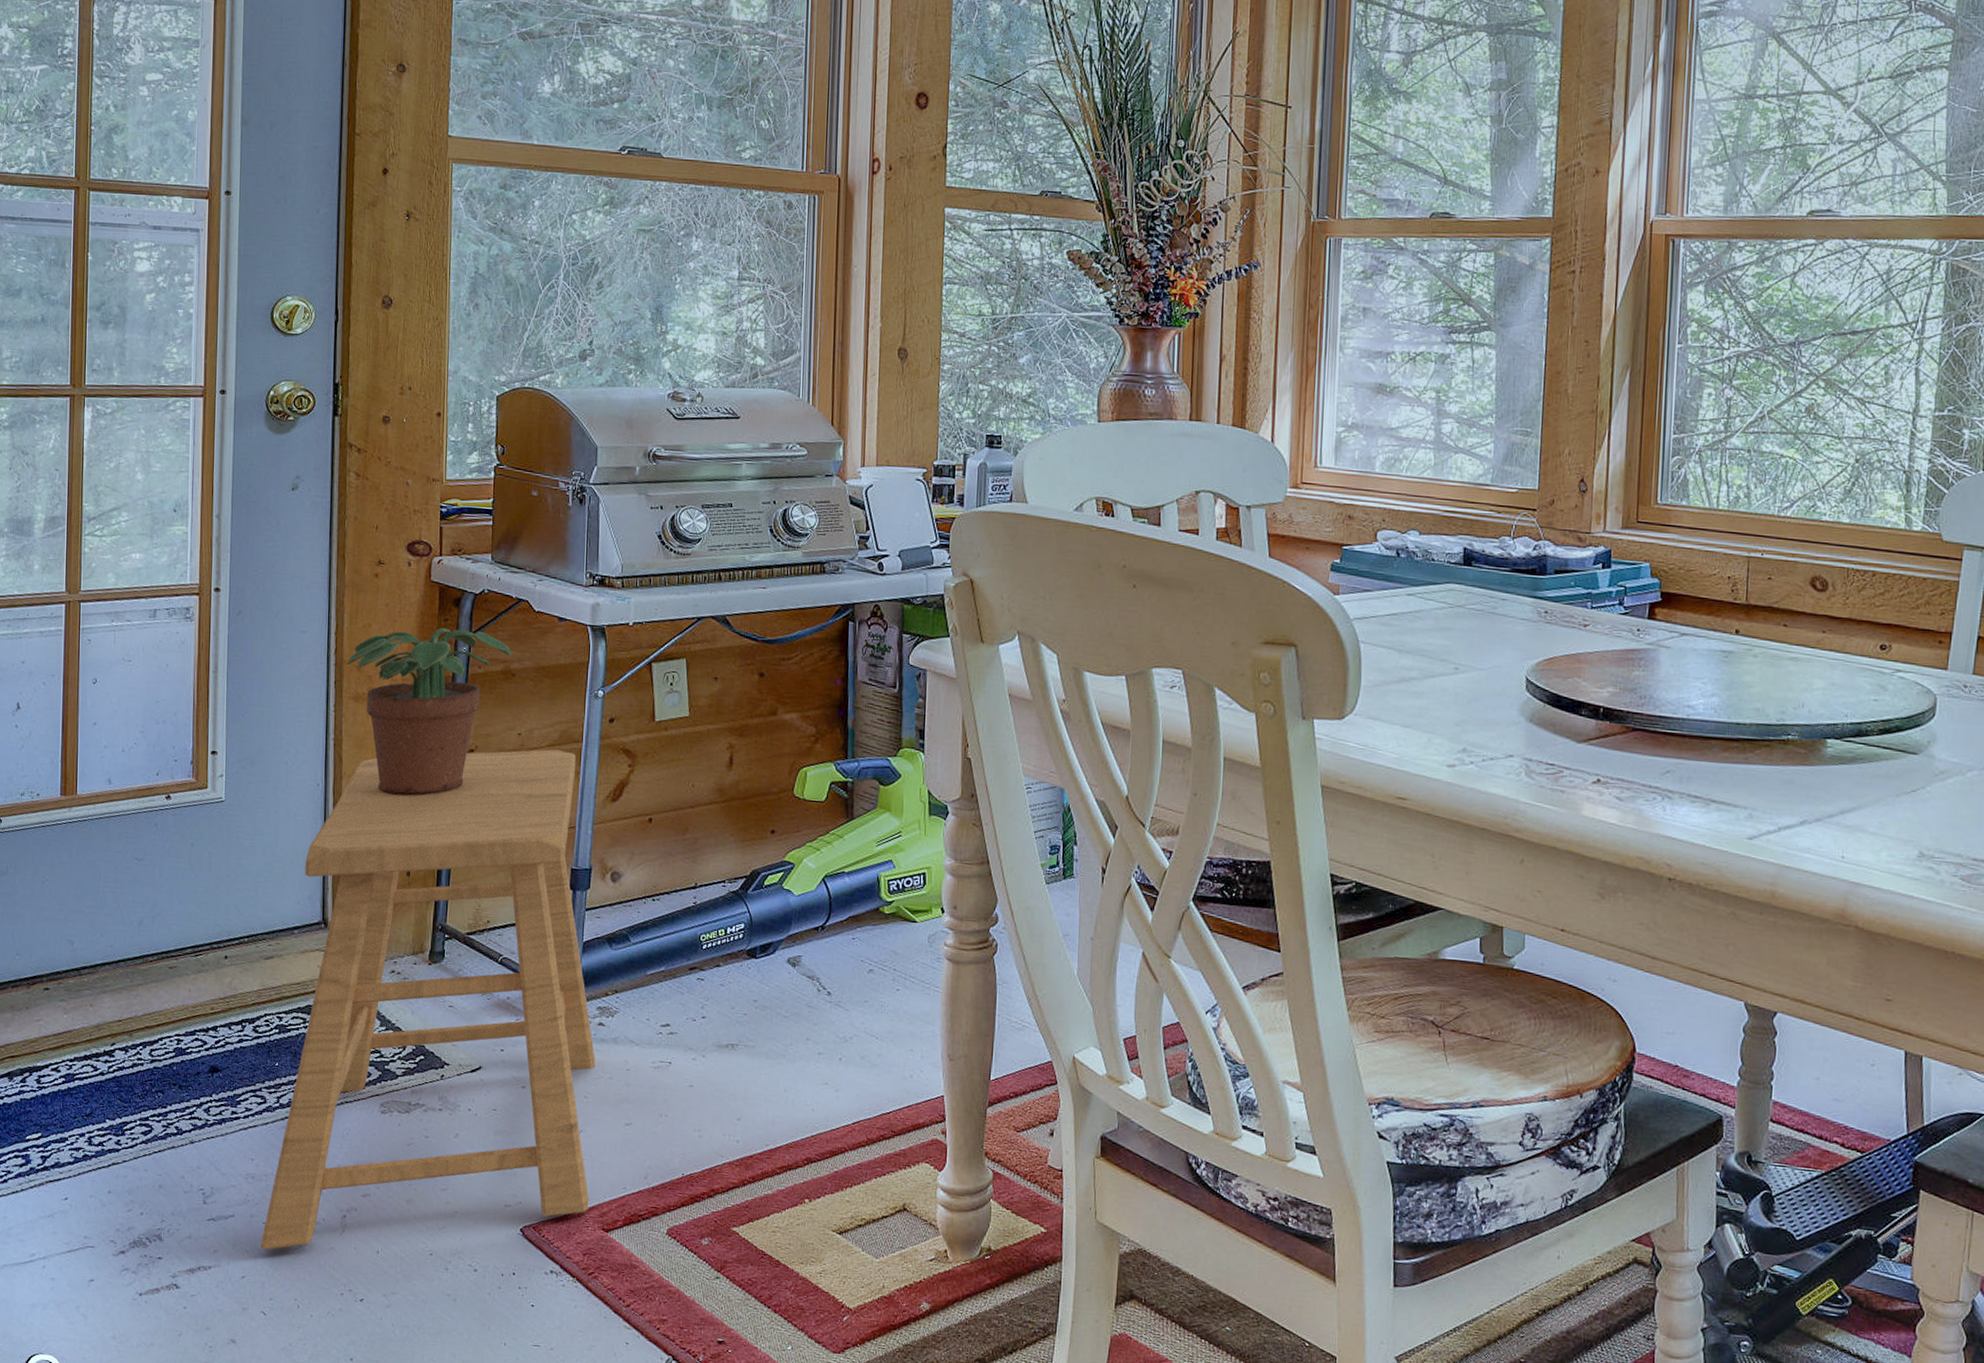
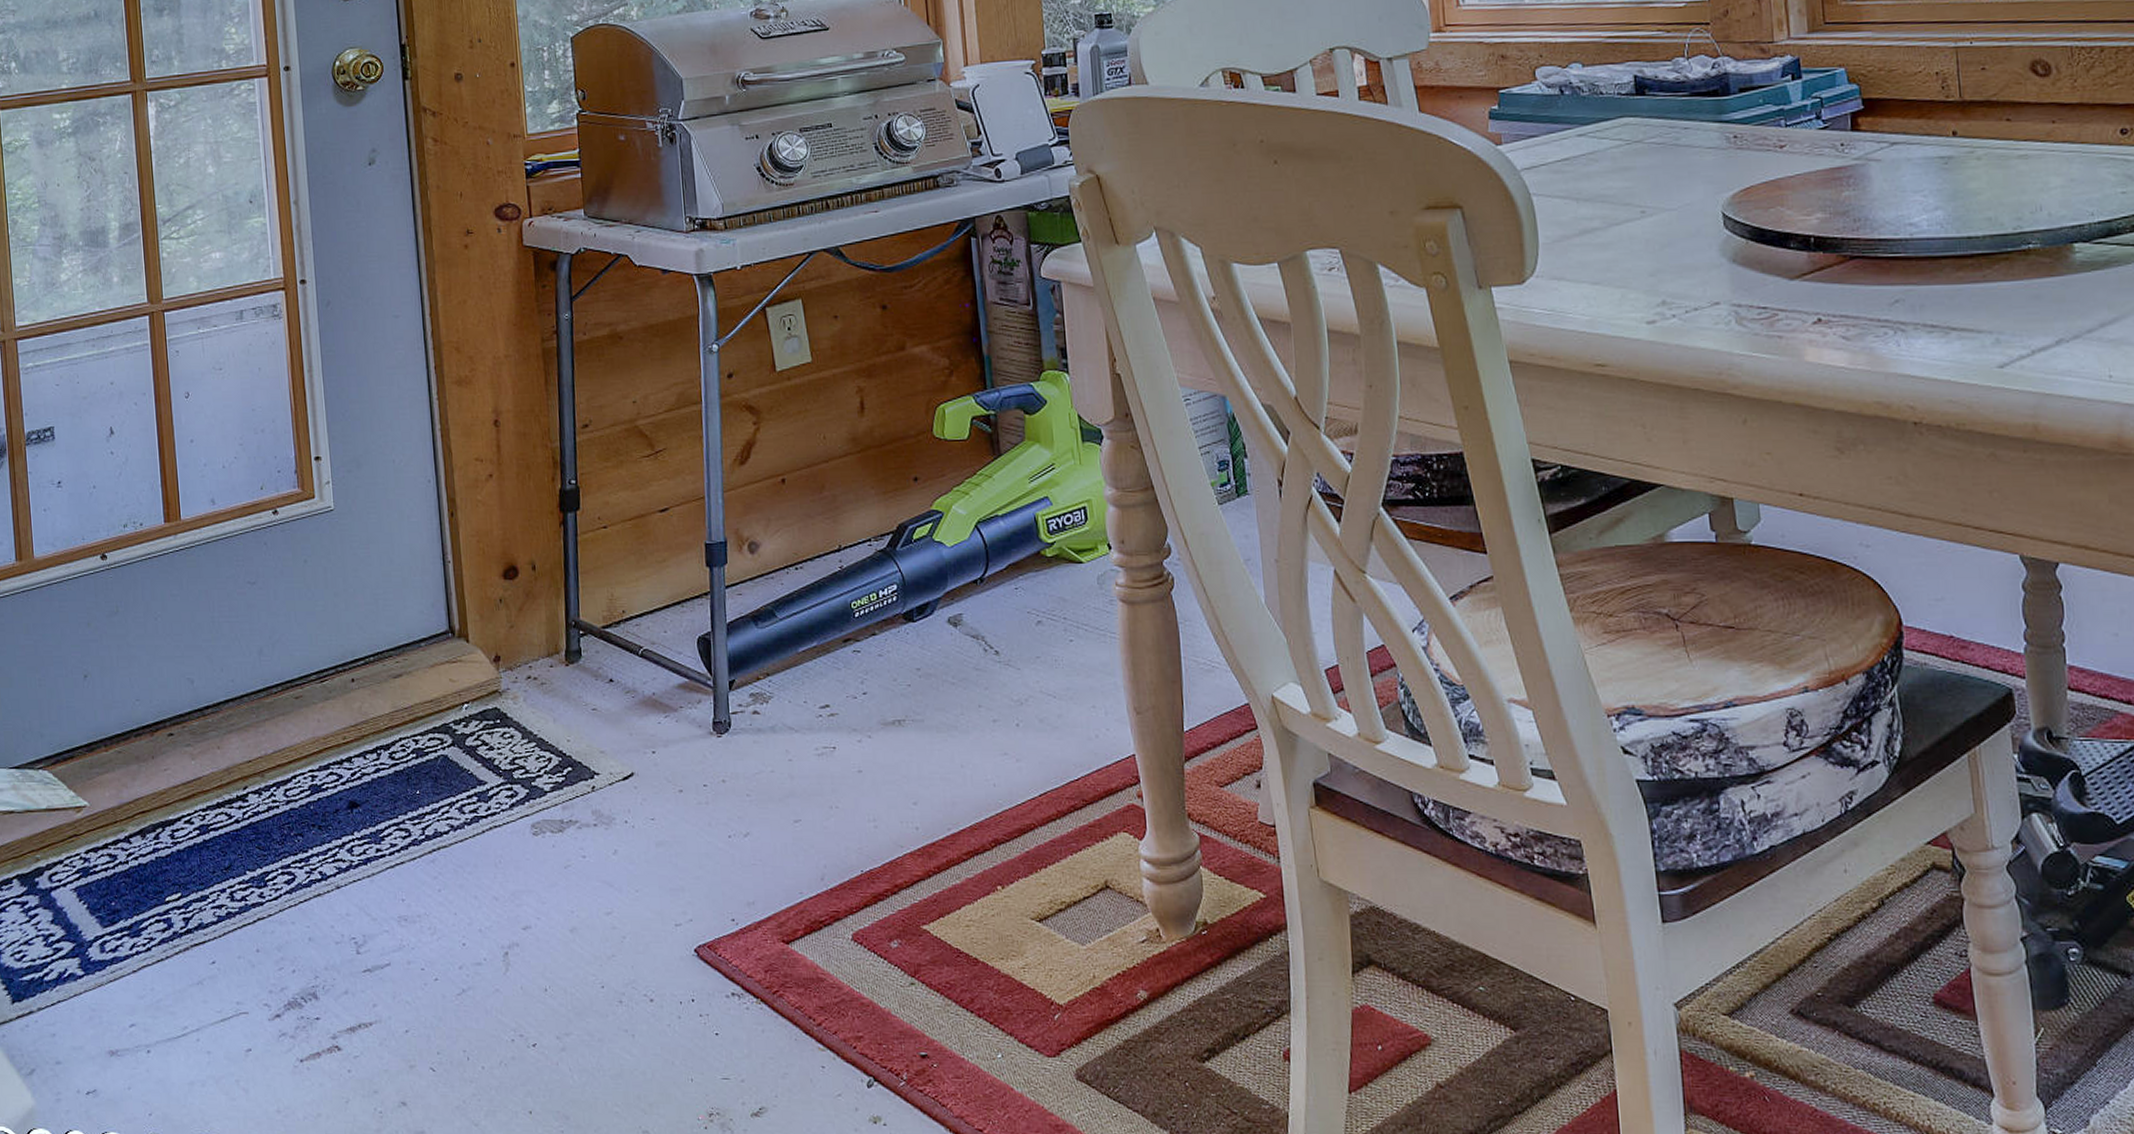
stool: present [259,749,595,1251] -> none [420,415,765,1000]
potted plant: present [346,628,512,795] -> none [444,294,617,482]

